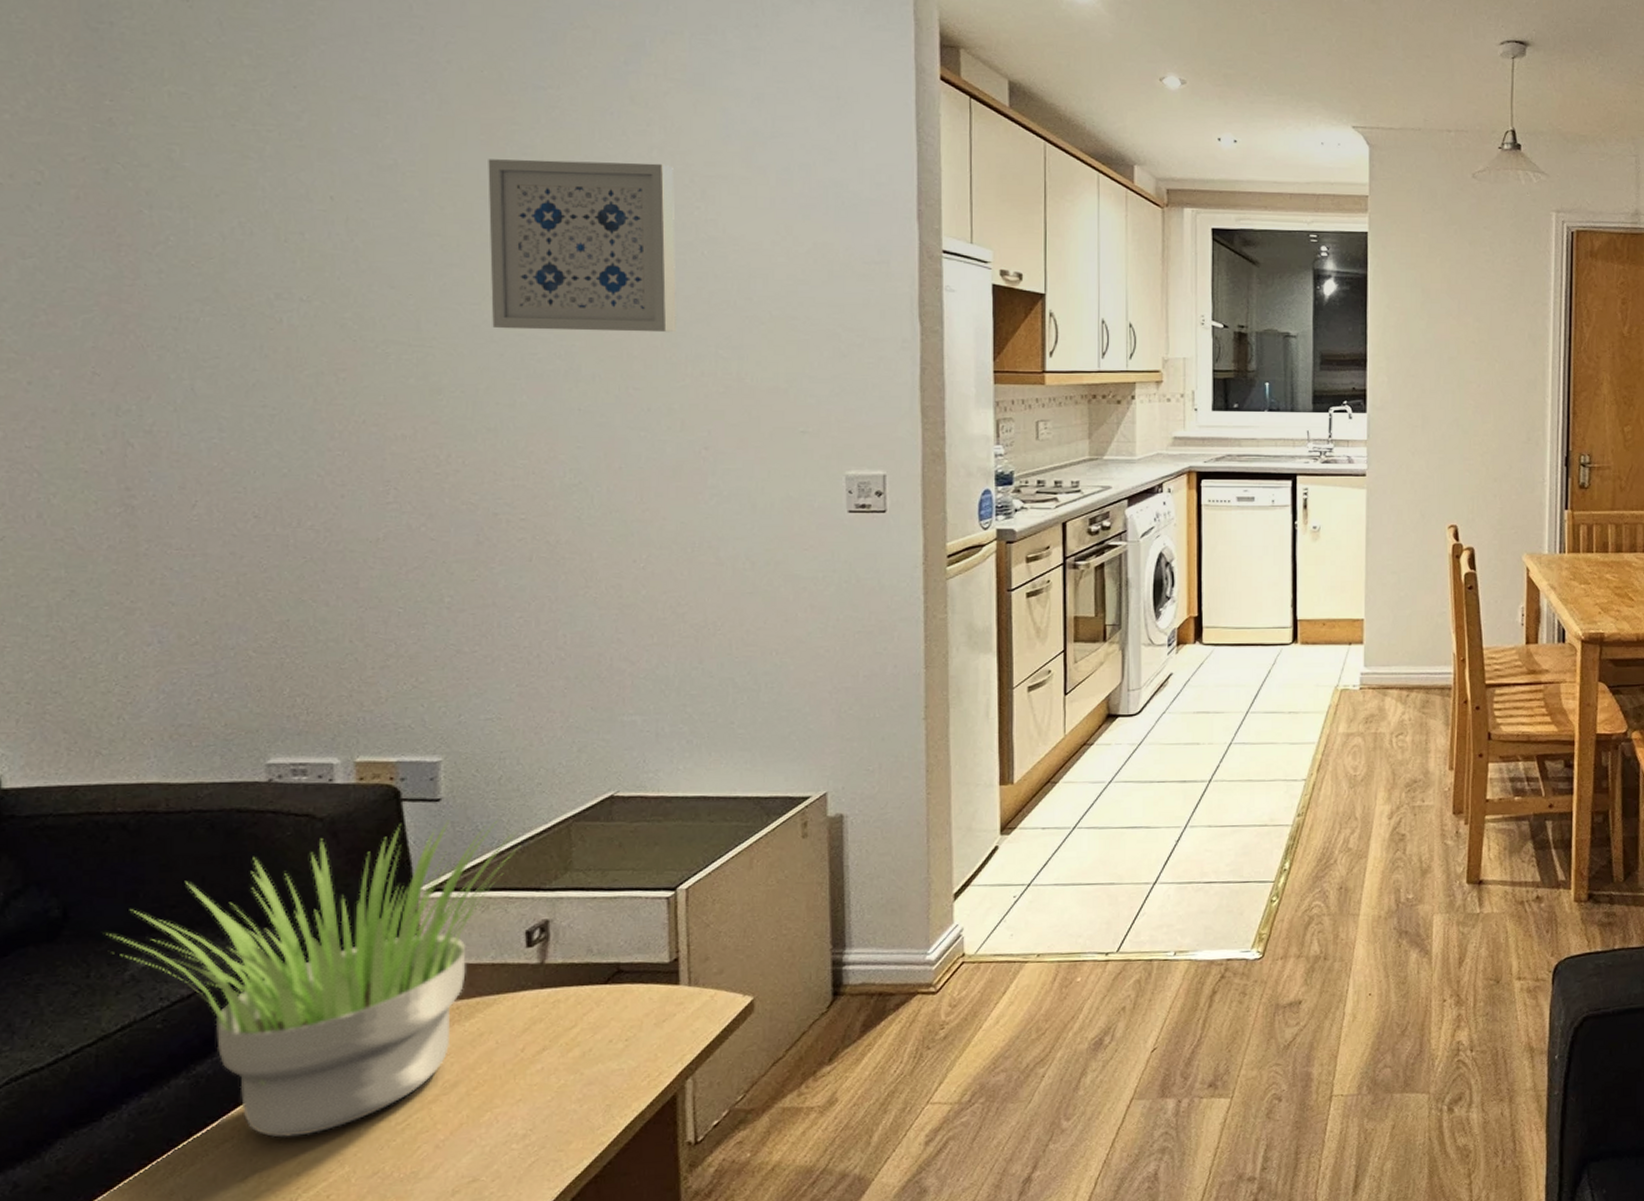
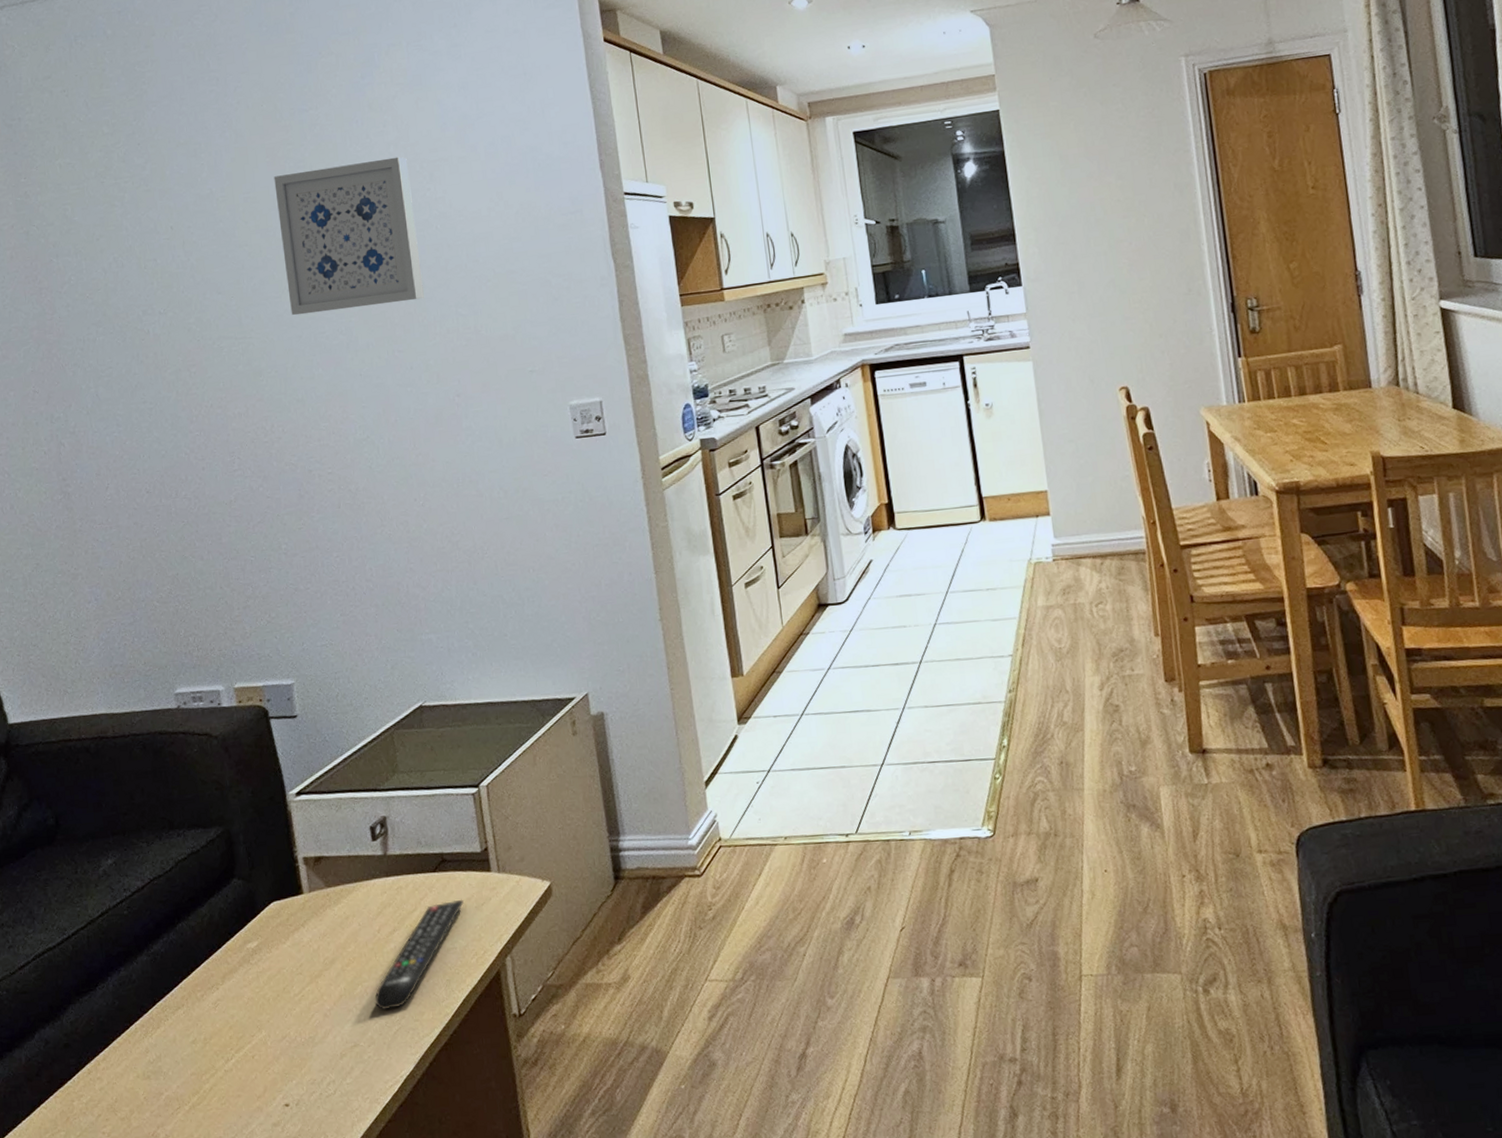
potted plant: present [106,820,522,1138] -> none [84,732,359,1006]
remote control: none [507,1015,640,1140] -> present [375,899,464,1011]

